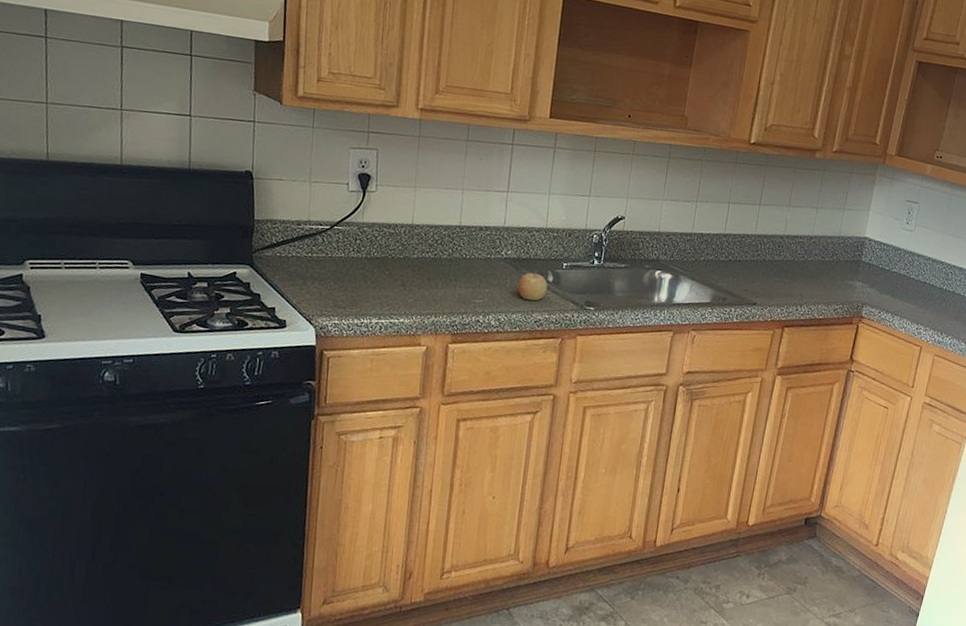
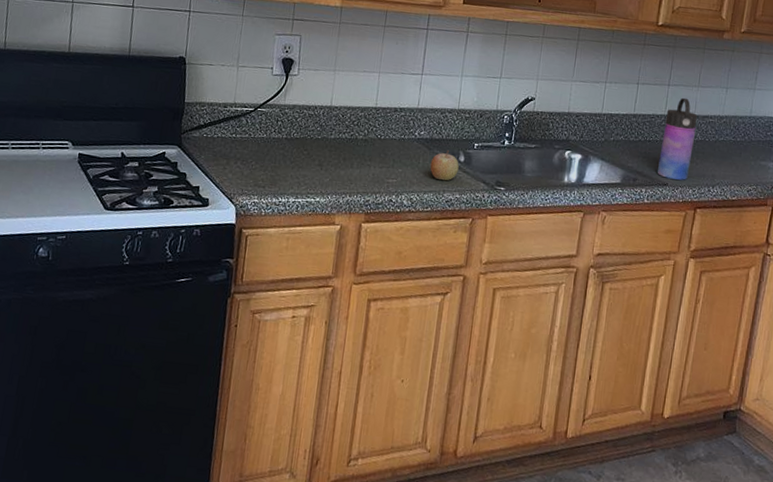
water bottle: none [746,217,788,300] -> present [657,97,698,180]

